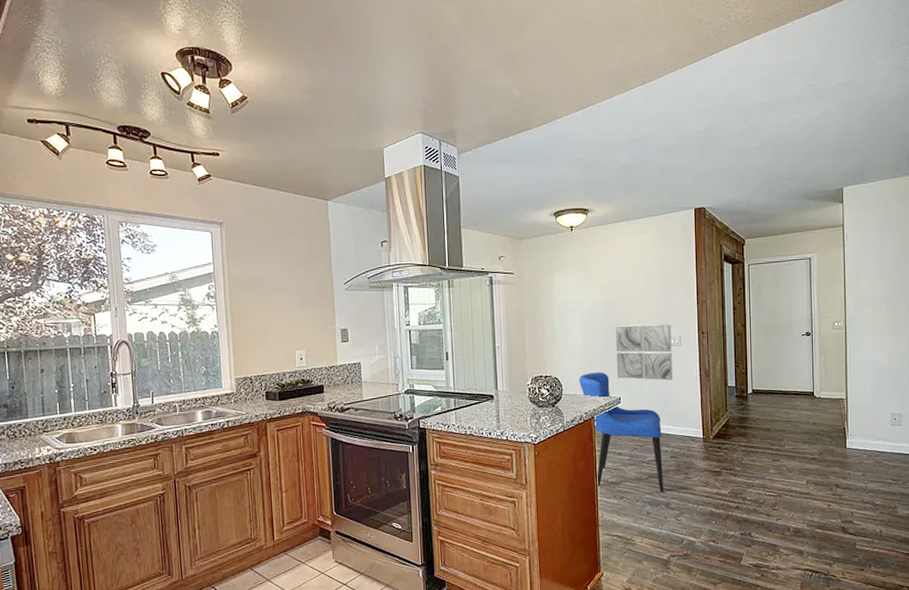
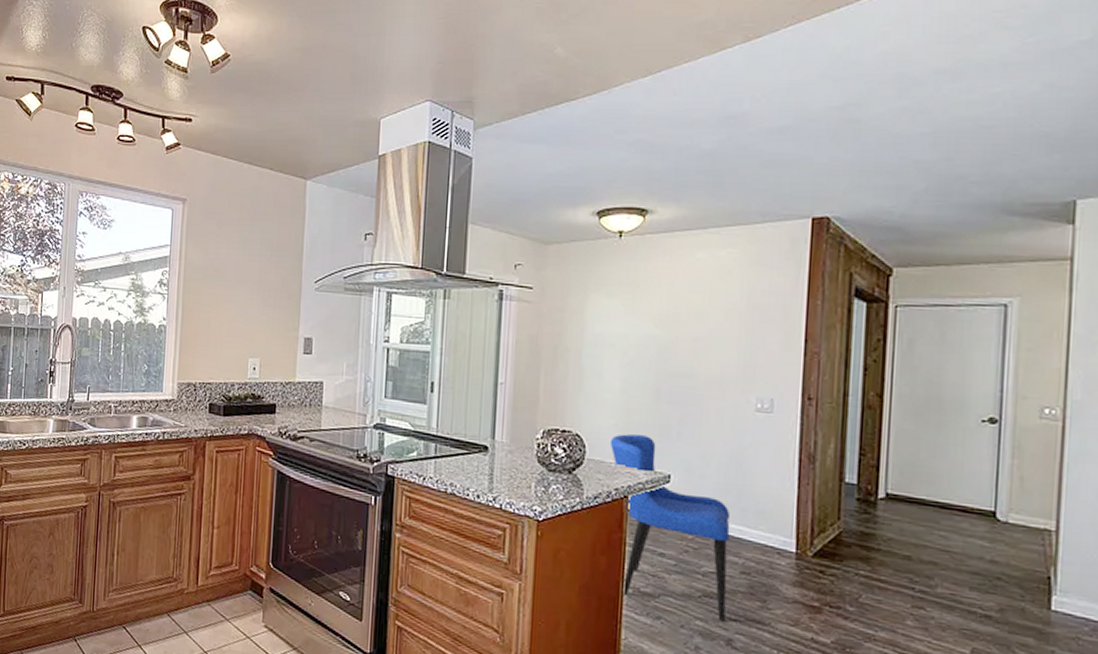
wall art: present [616,323,673,381] -> none [668,373,759,461]

